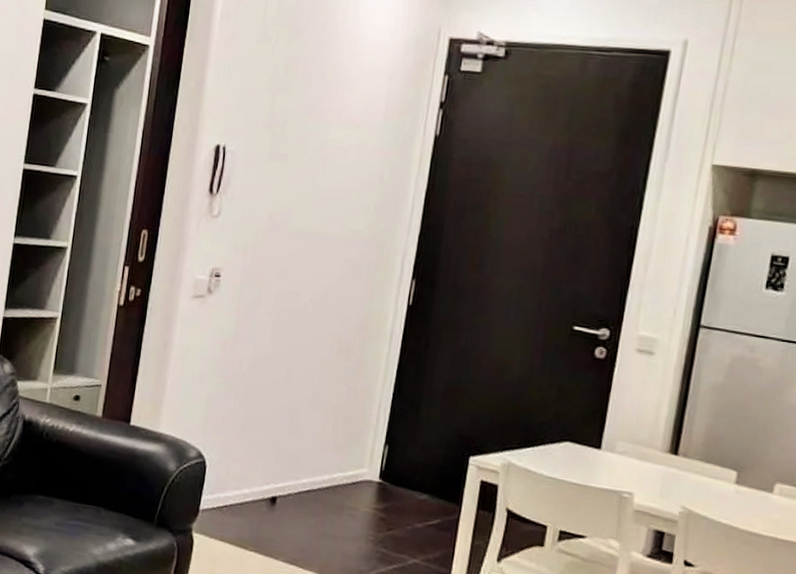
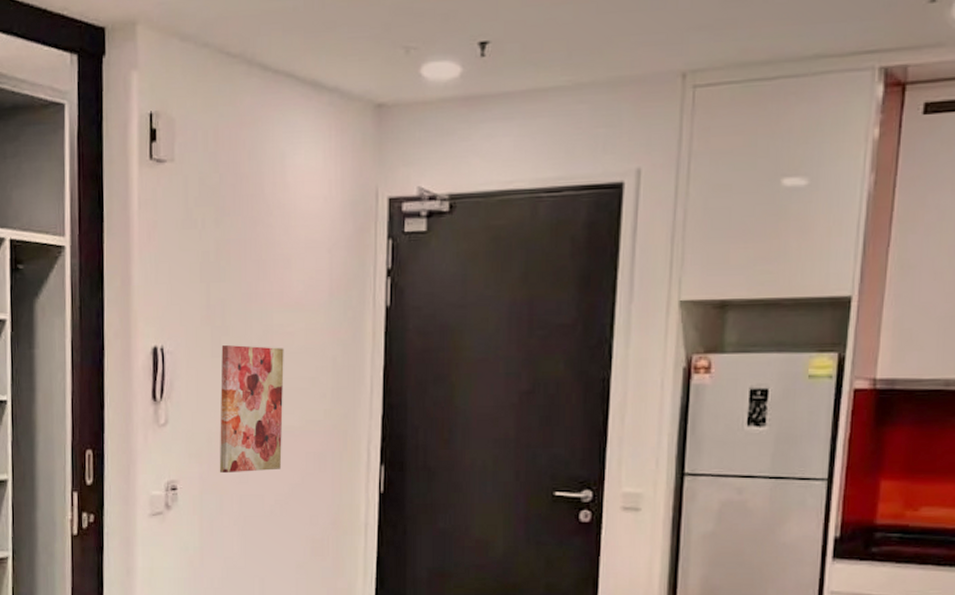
wall art: none [261,152,336,271] -> present [219,345,284,474]

